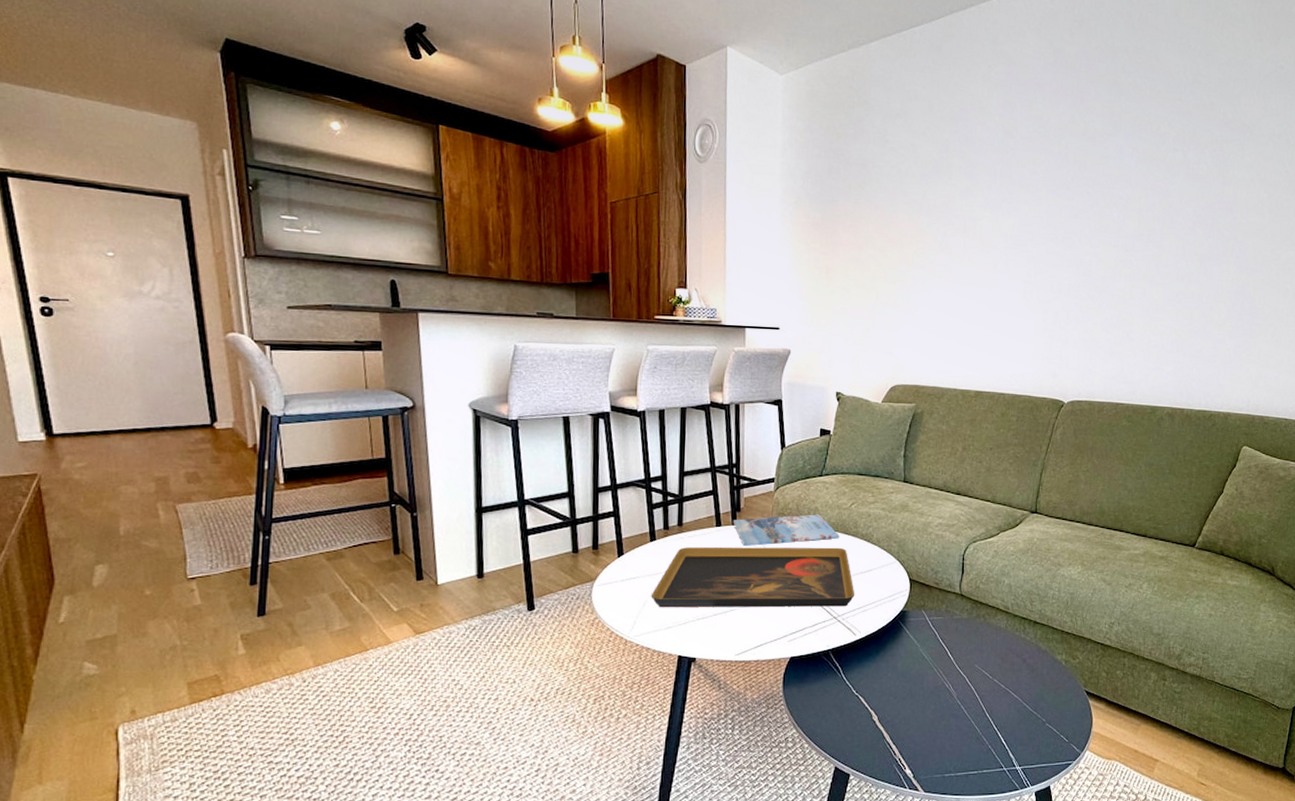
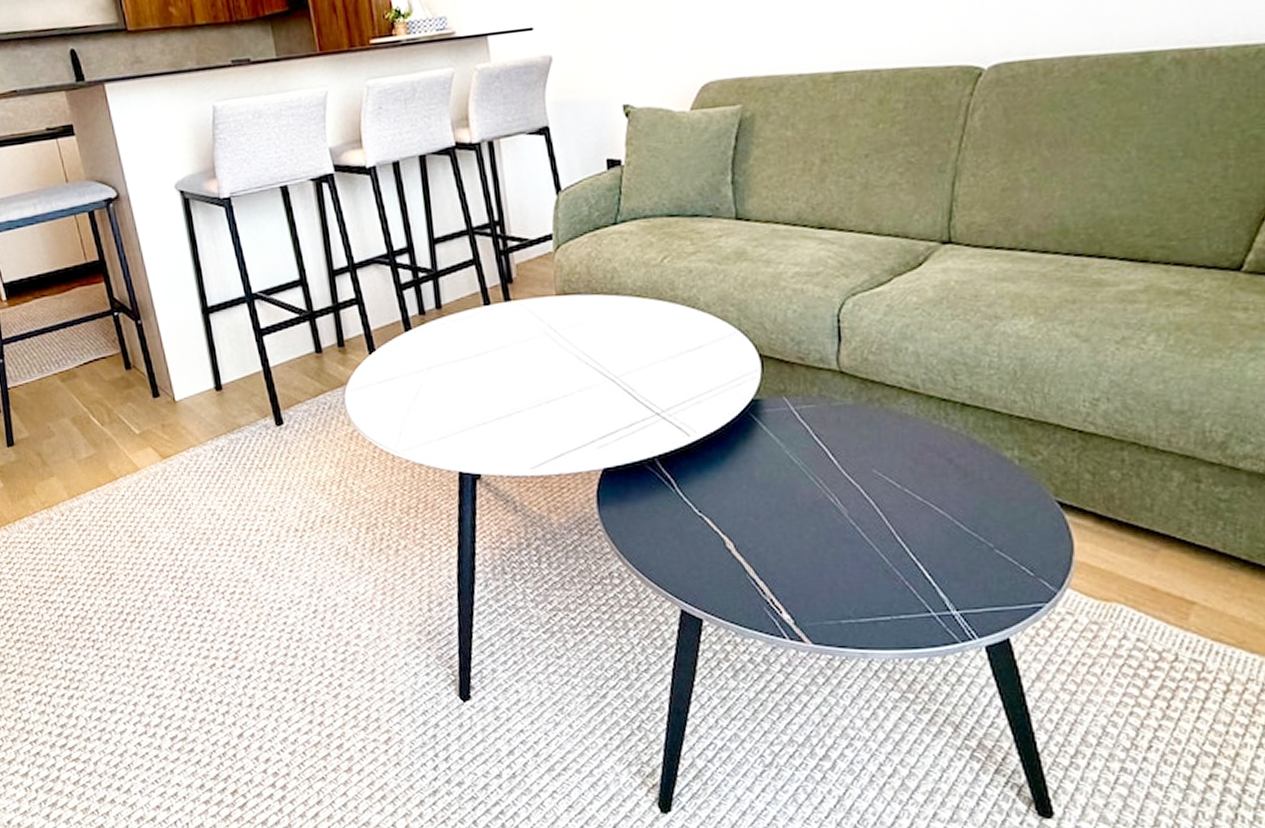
decorative tray: present [651,547,855,607] -> none [415,319,683,413]
magazine: present [732,514,839,546] -> none [504,276,651,327]

